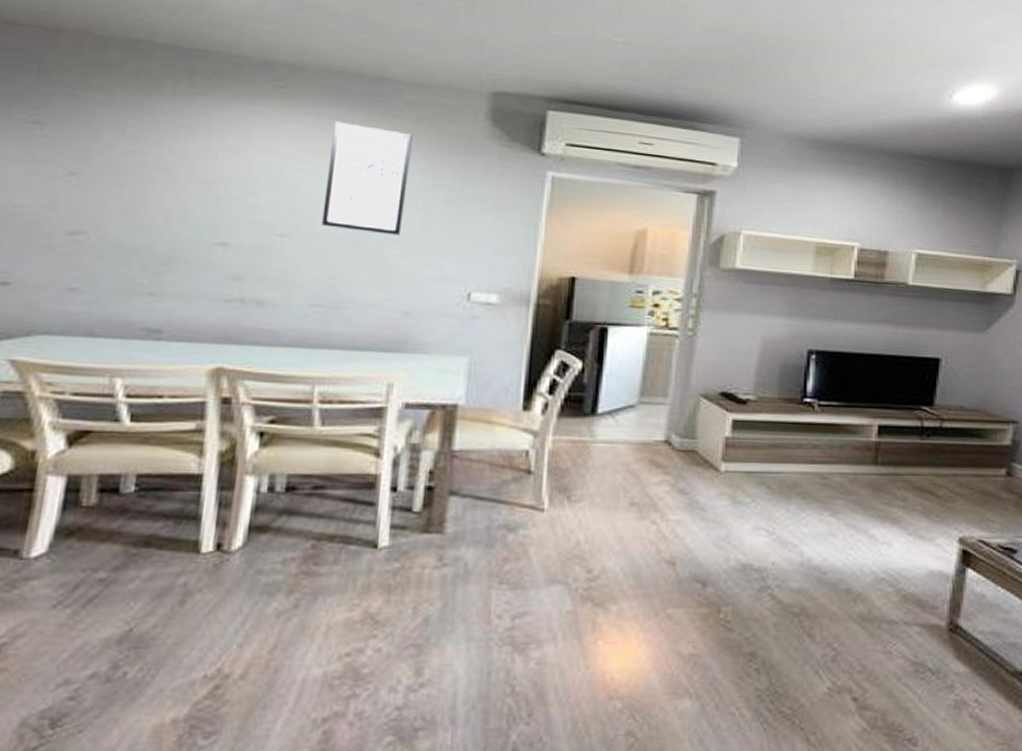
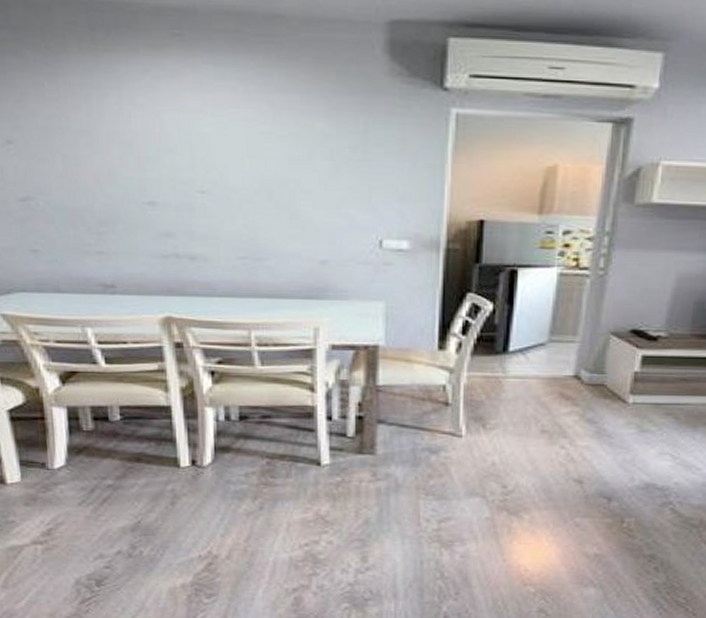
wall art: present [321,121,413,236] -> none [234,69,312,186]

